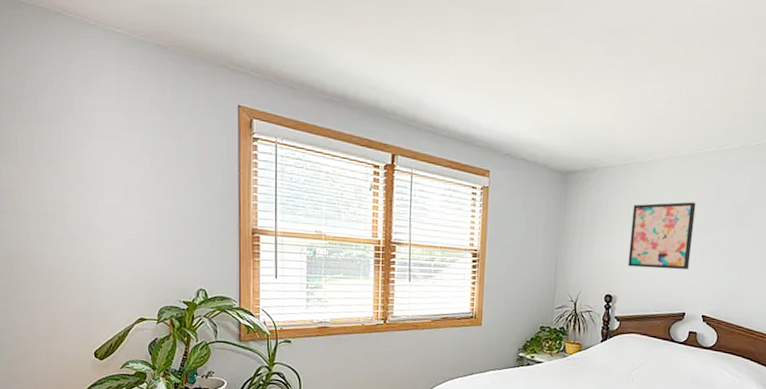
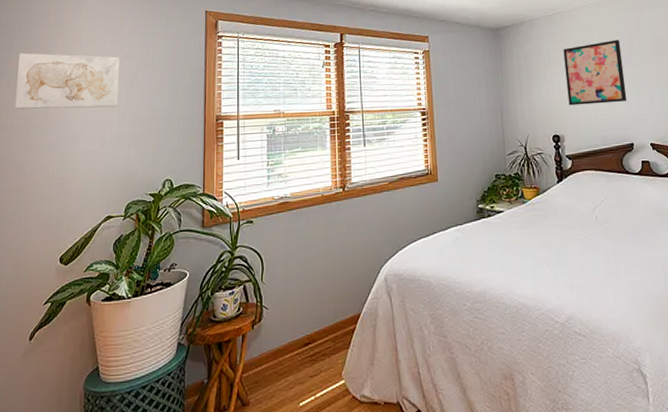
wall art: none [24,127,144,205] -> present [15,53,120,110]

